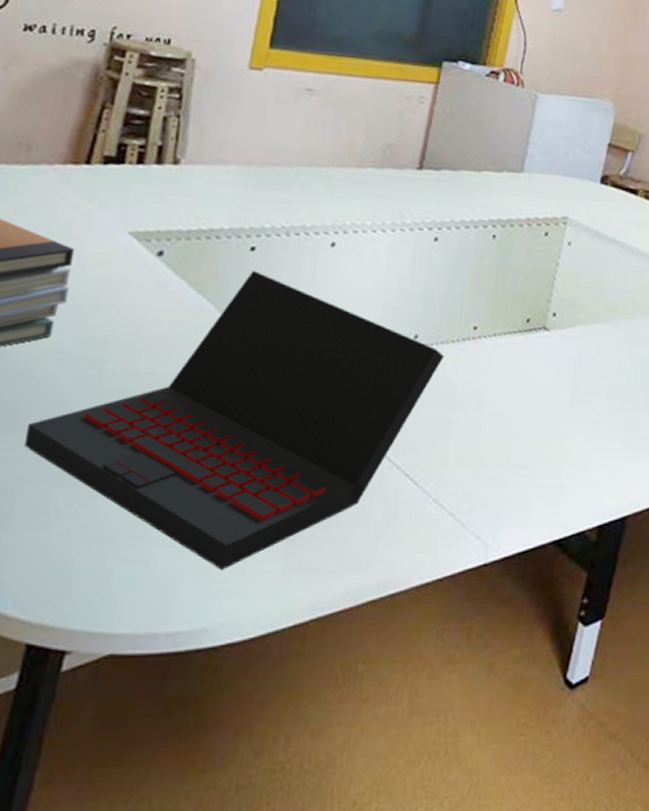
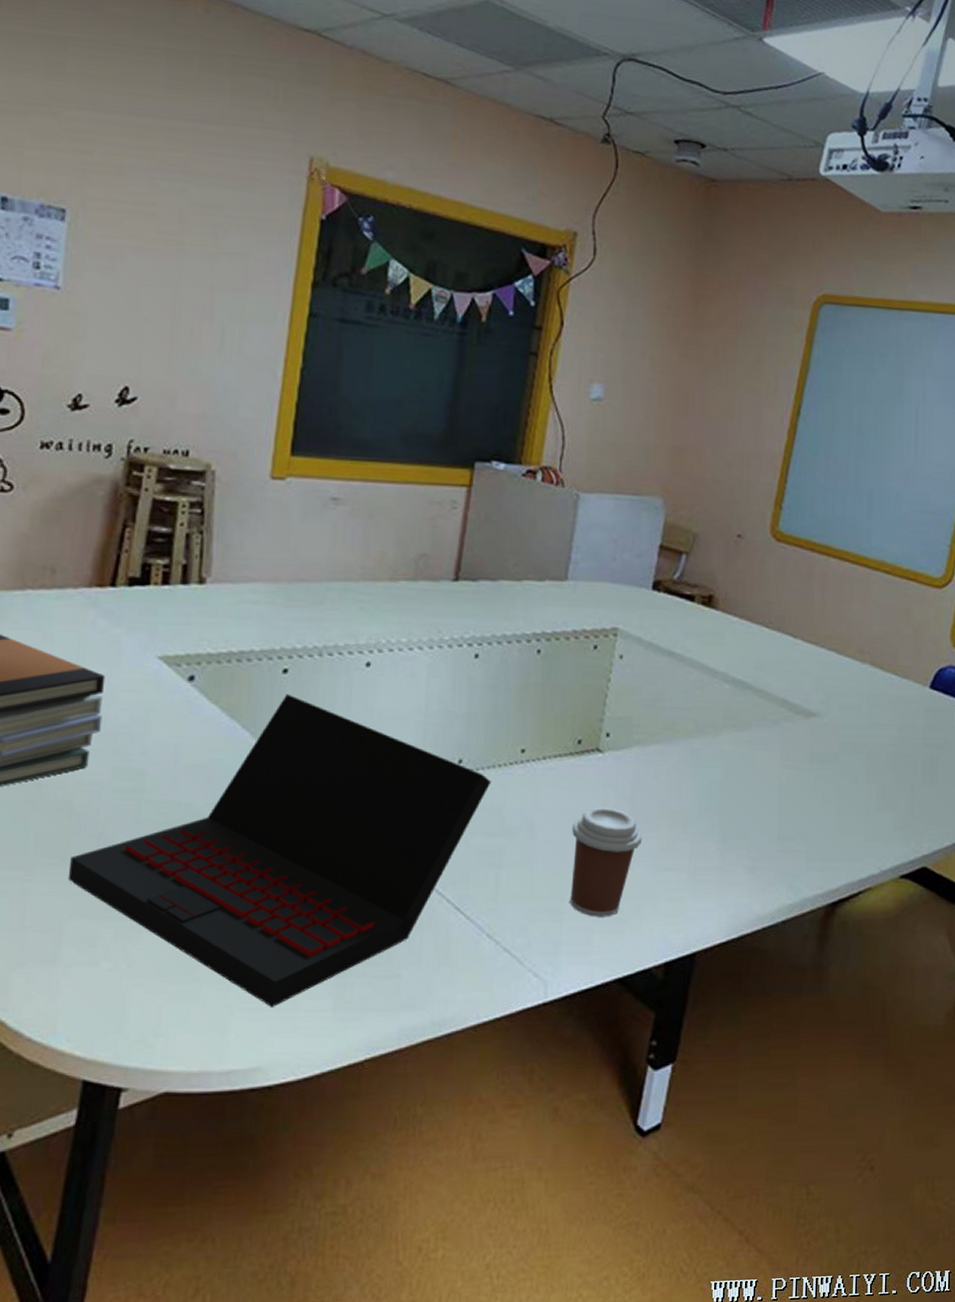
coffee cup: none [513,381,583,483] -> present [570,807,643,917]

